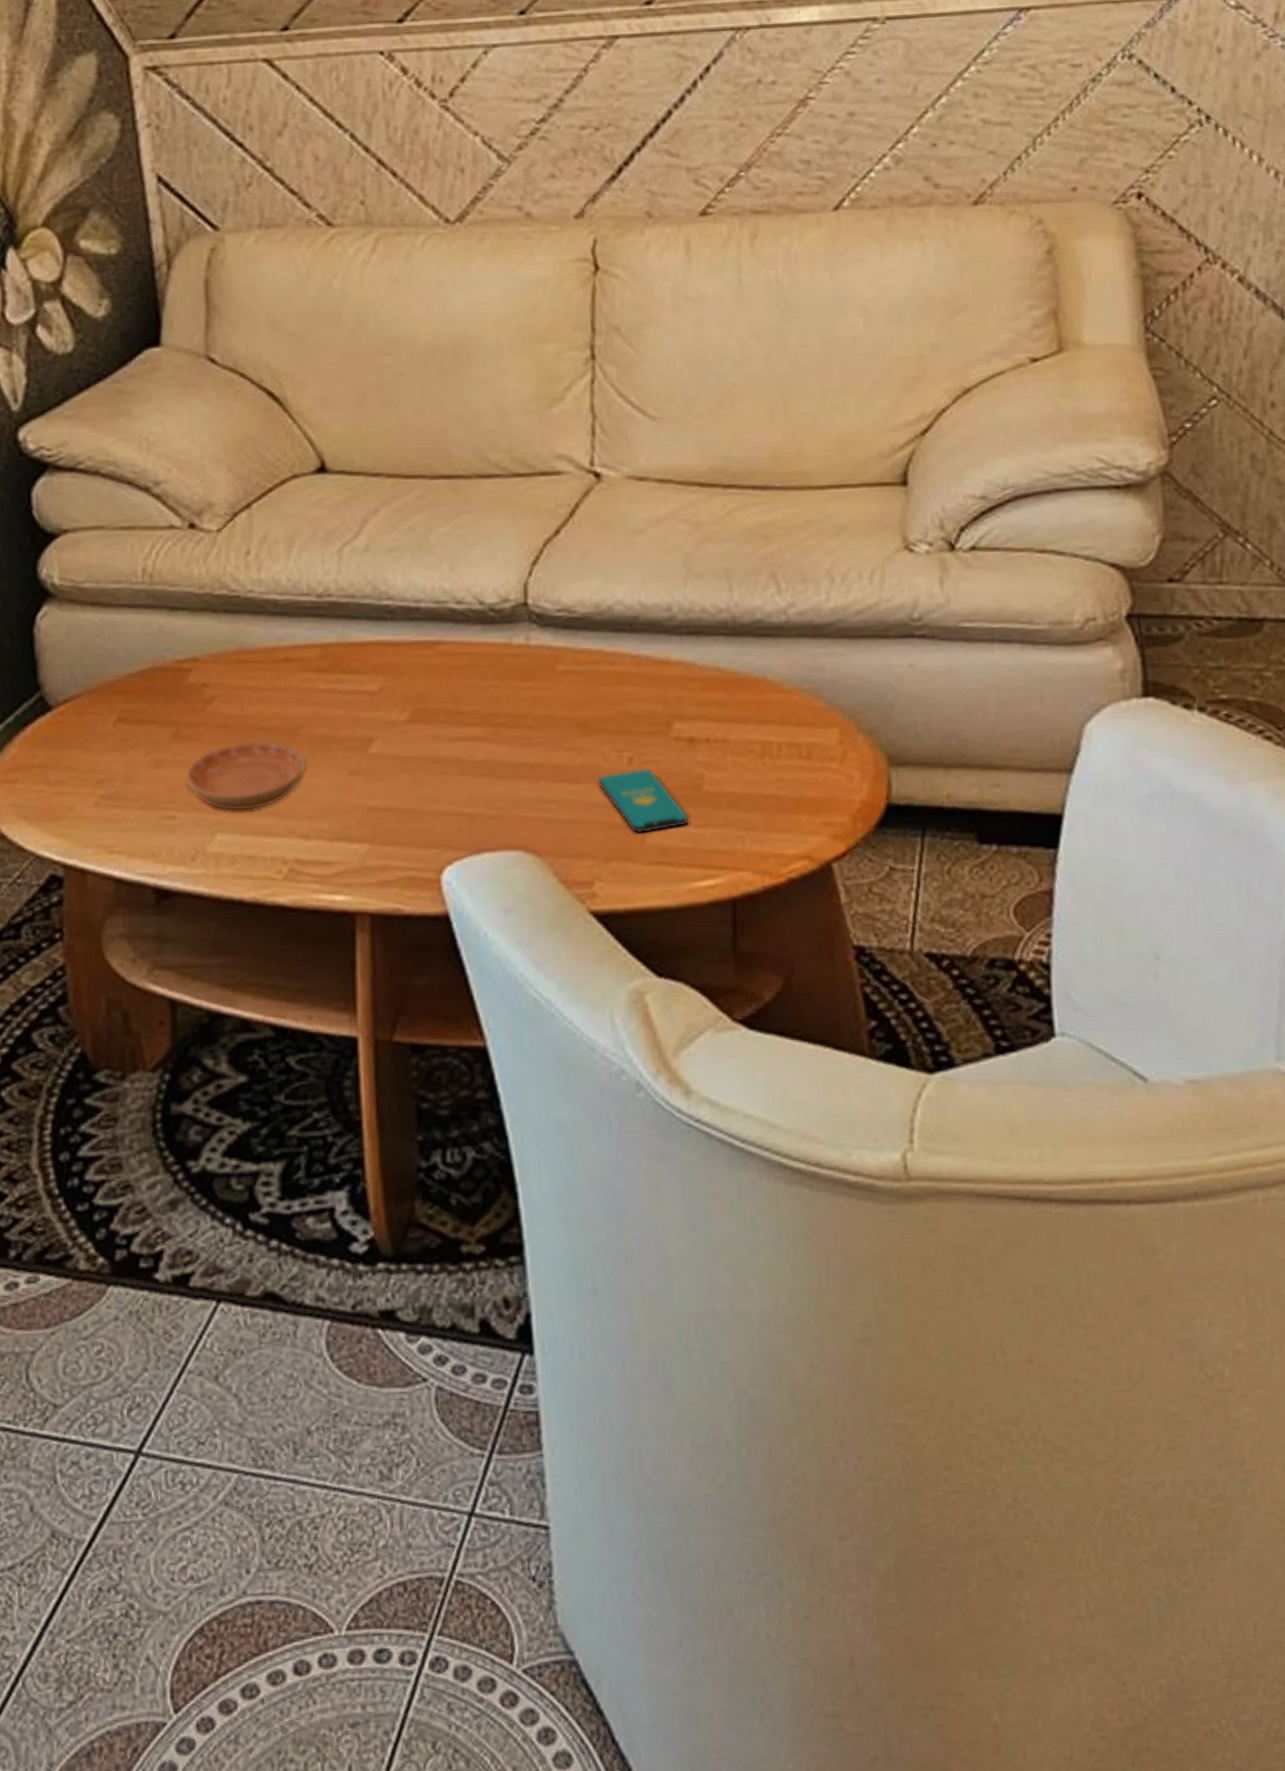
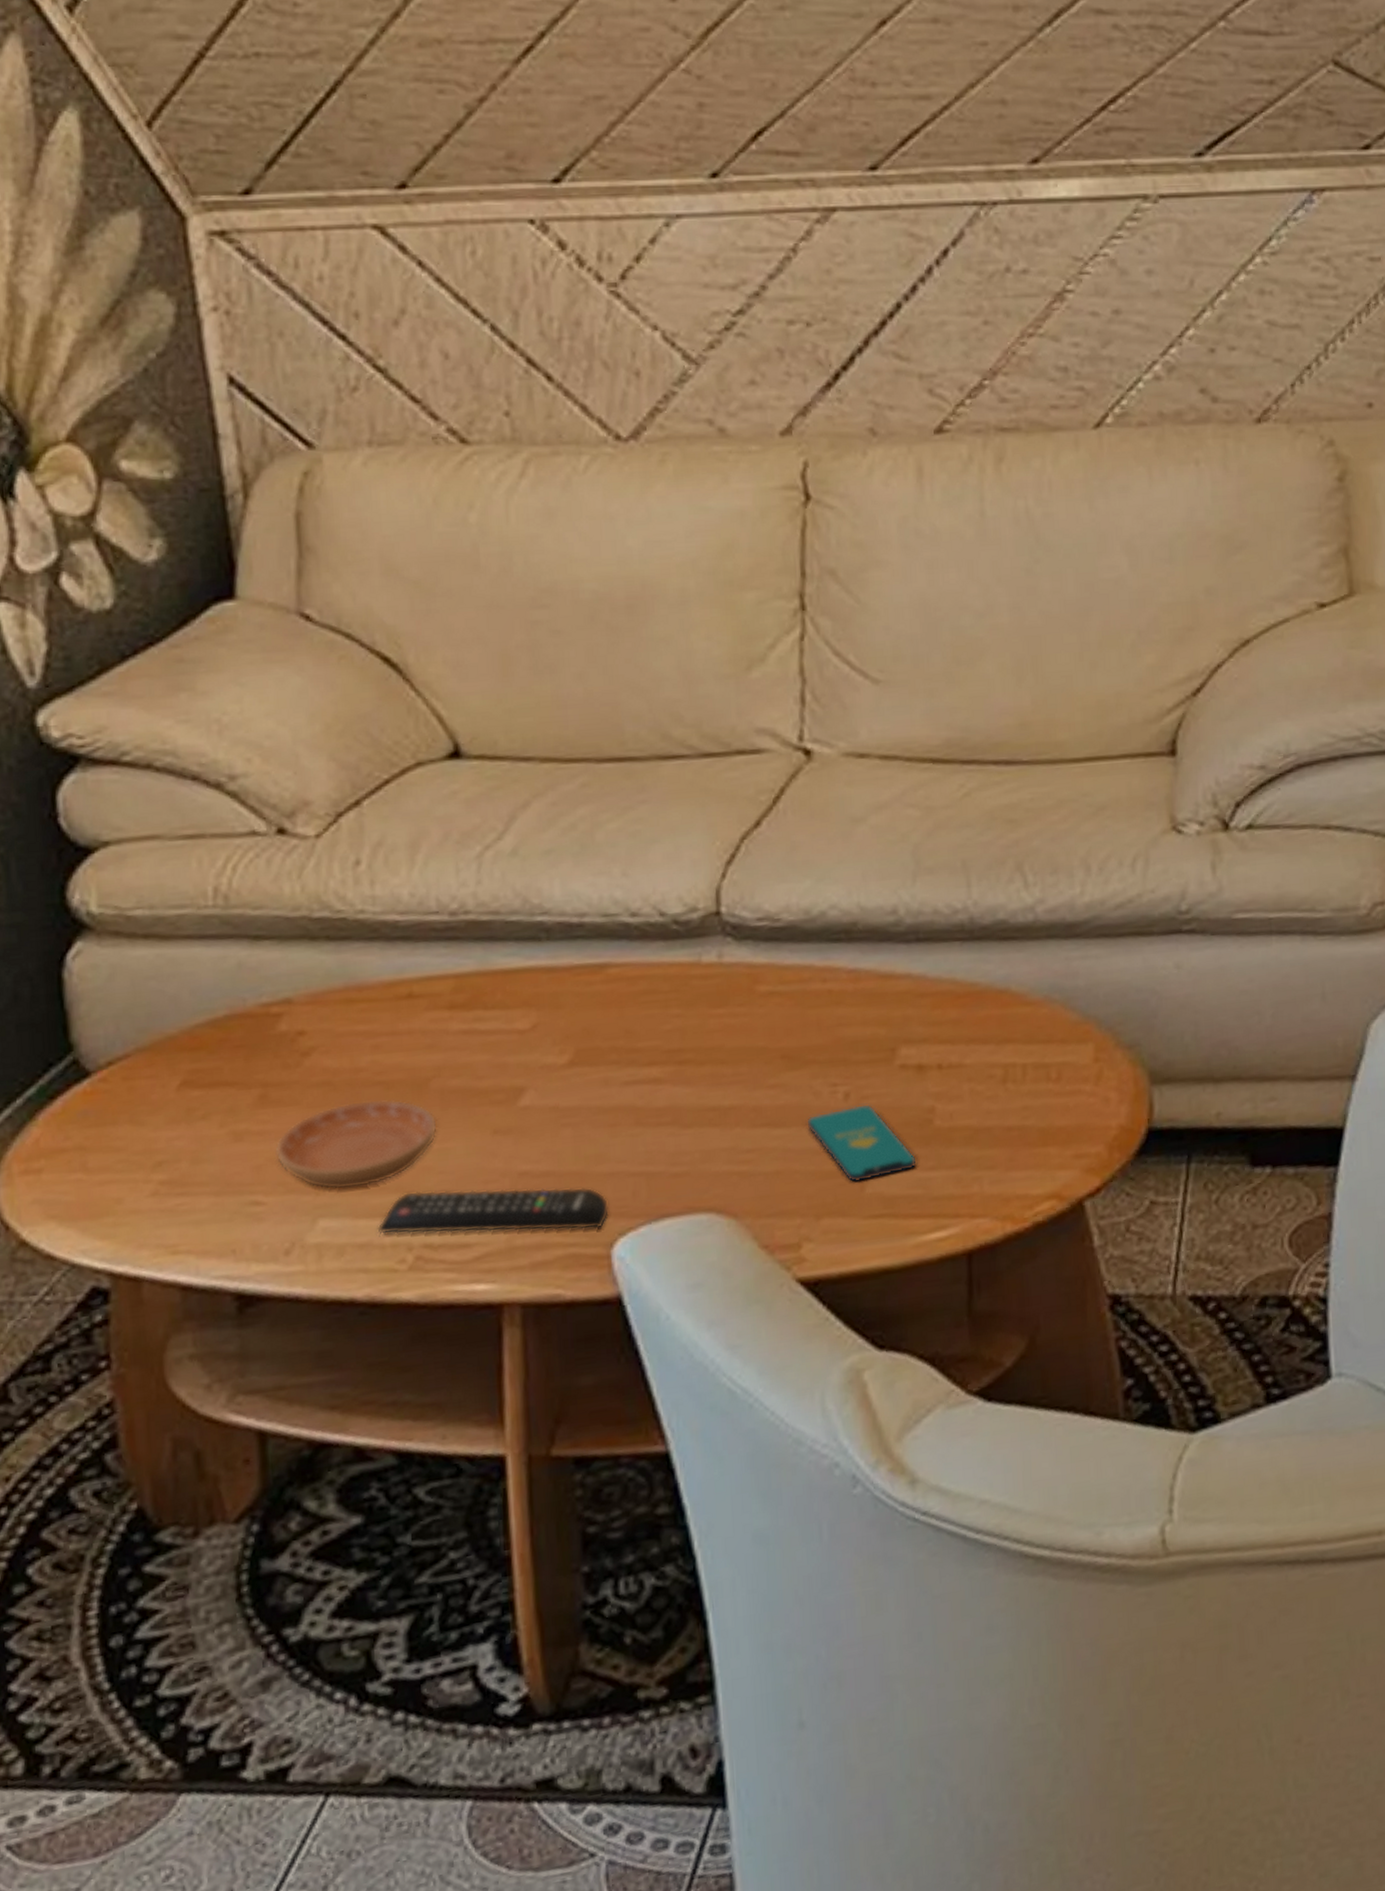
remote control: none [260,816,440,857] -> present [377,1187,610,1235]

